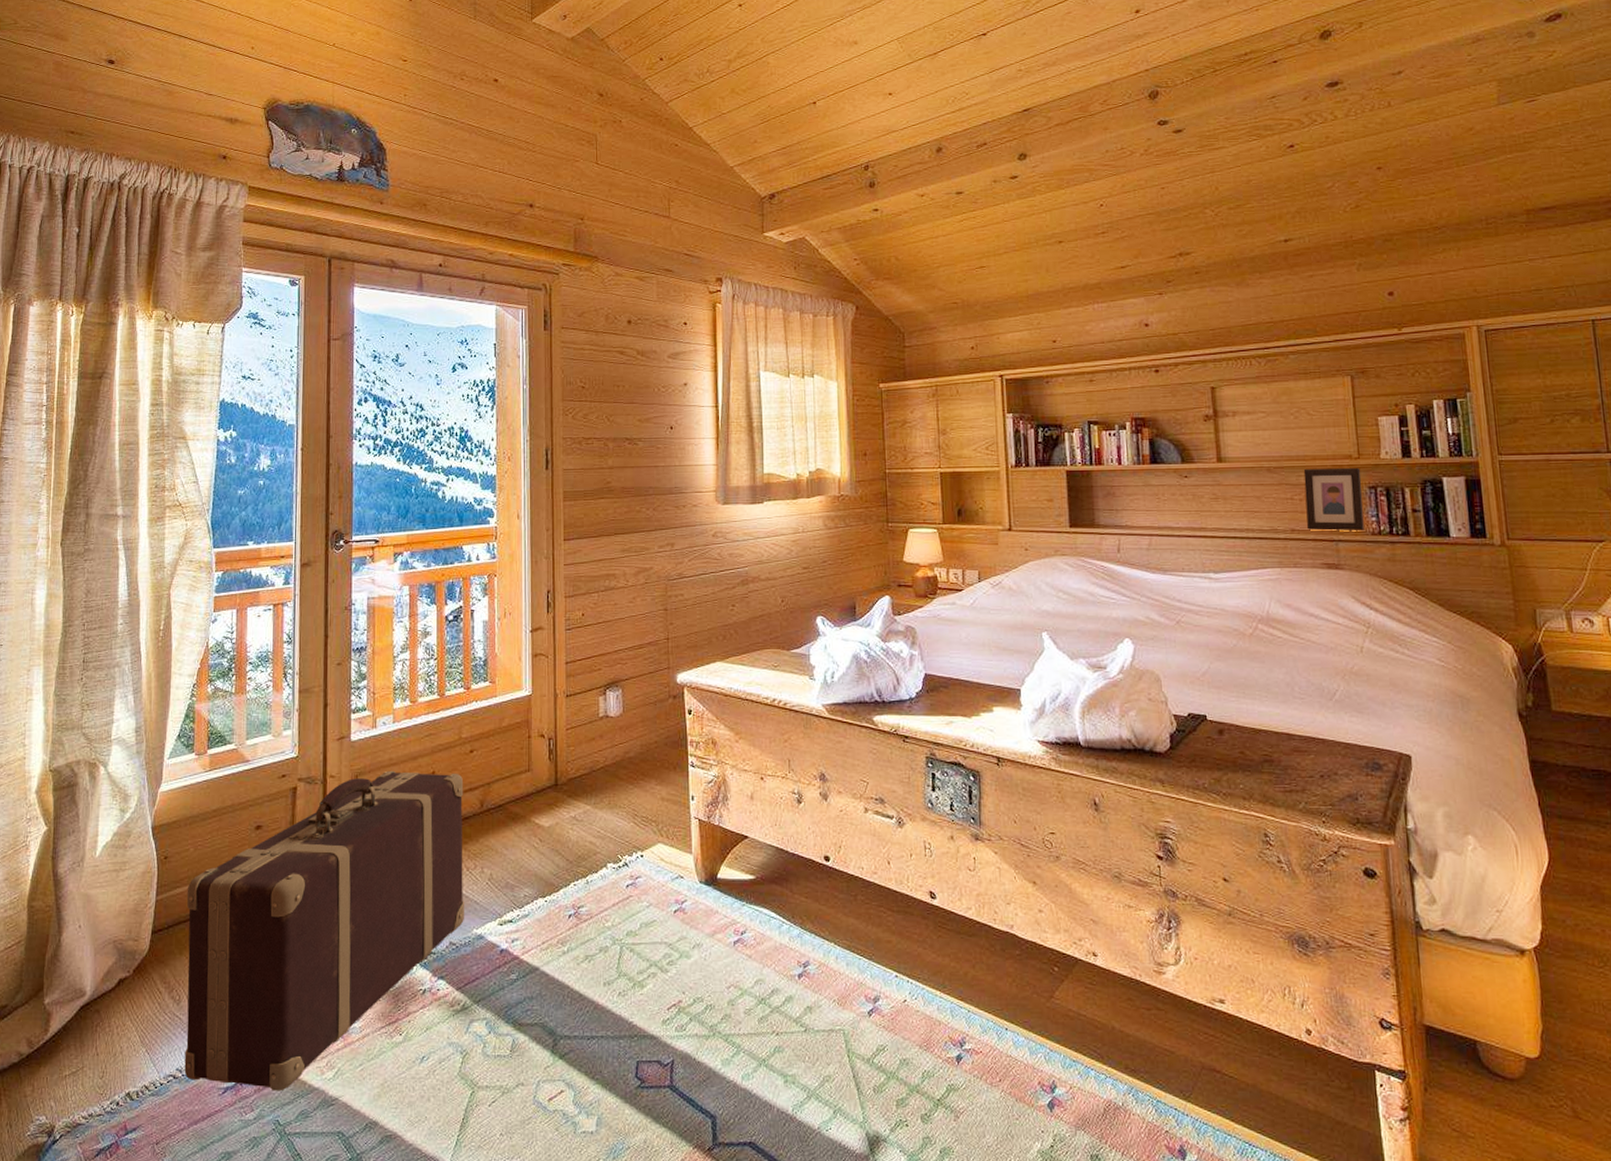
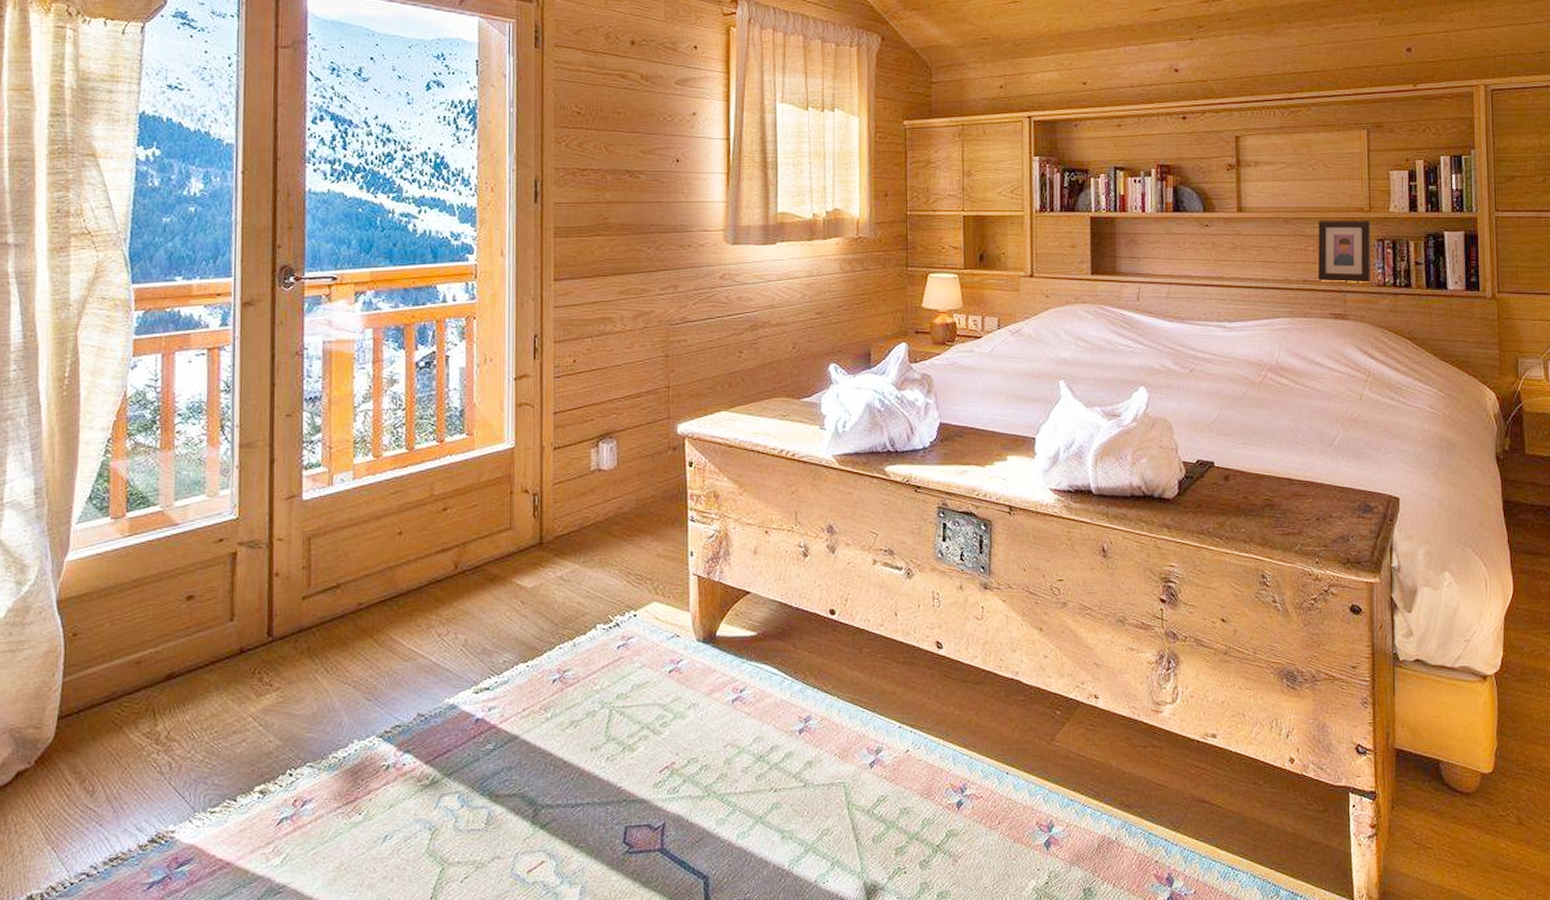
suitcase: present [184,770,464,1092] -> none [100,531,436,883]

